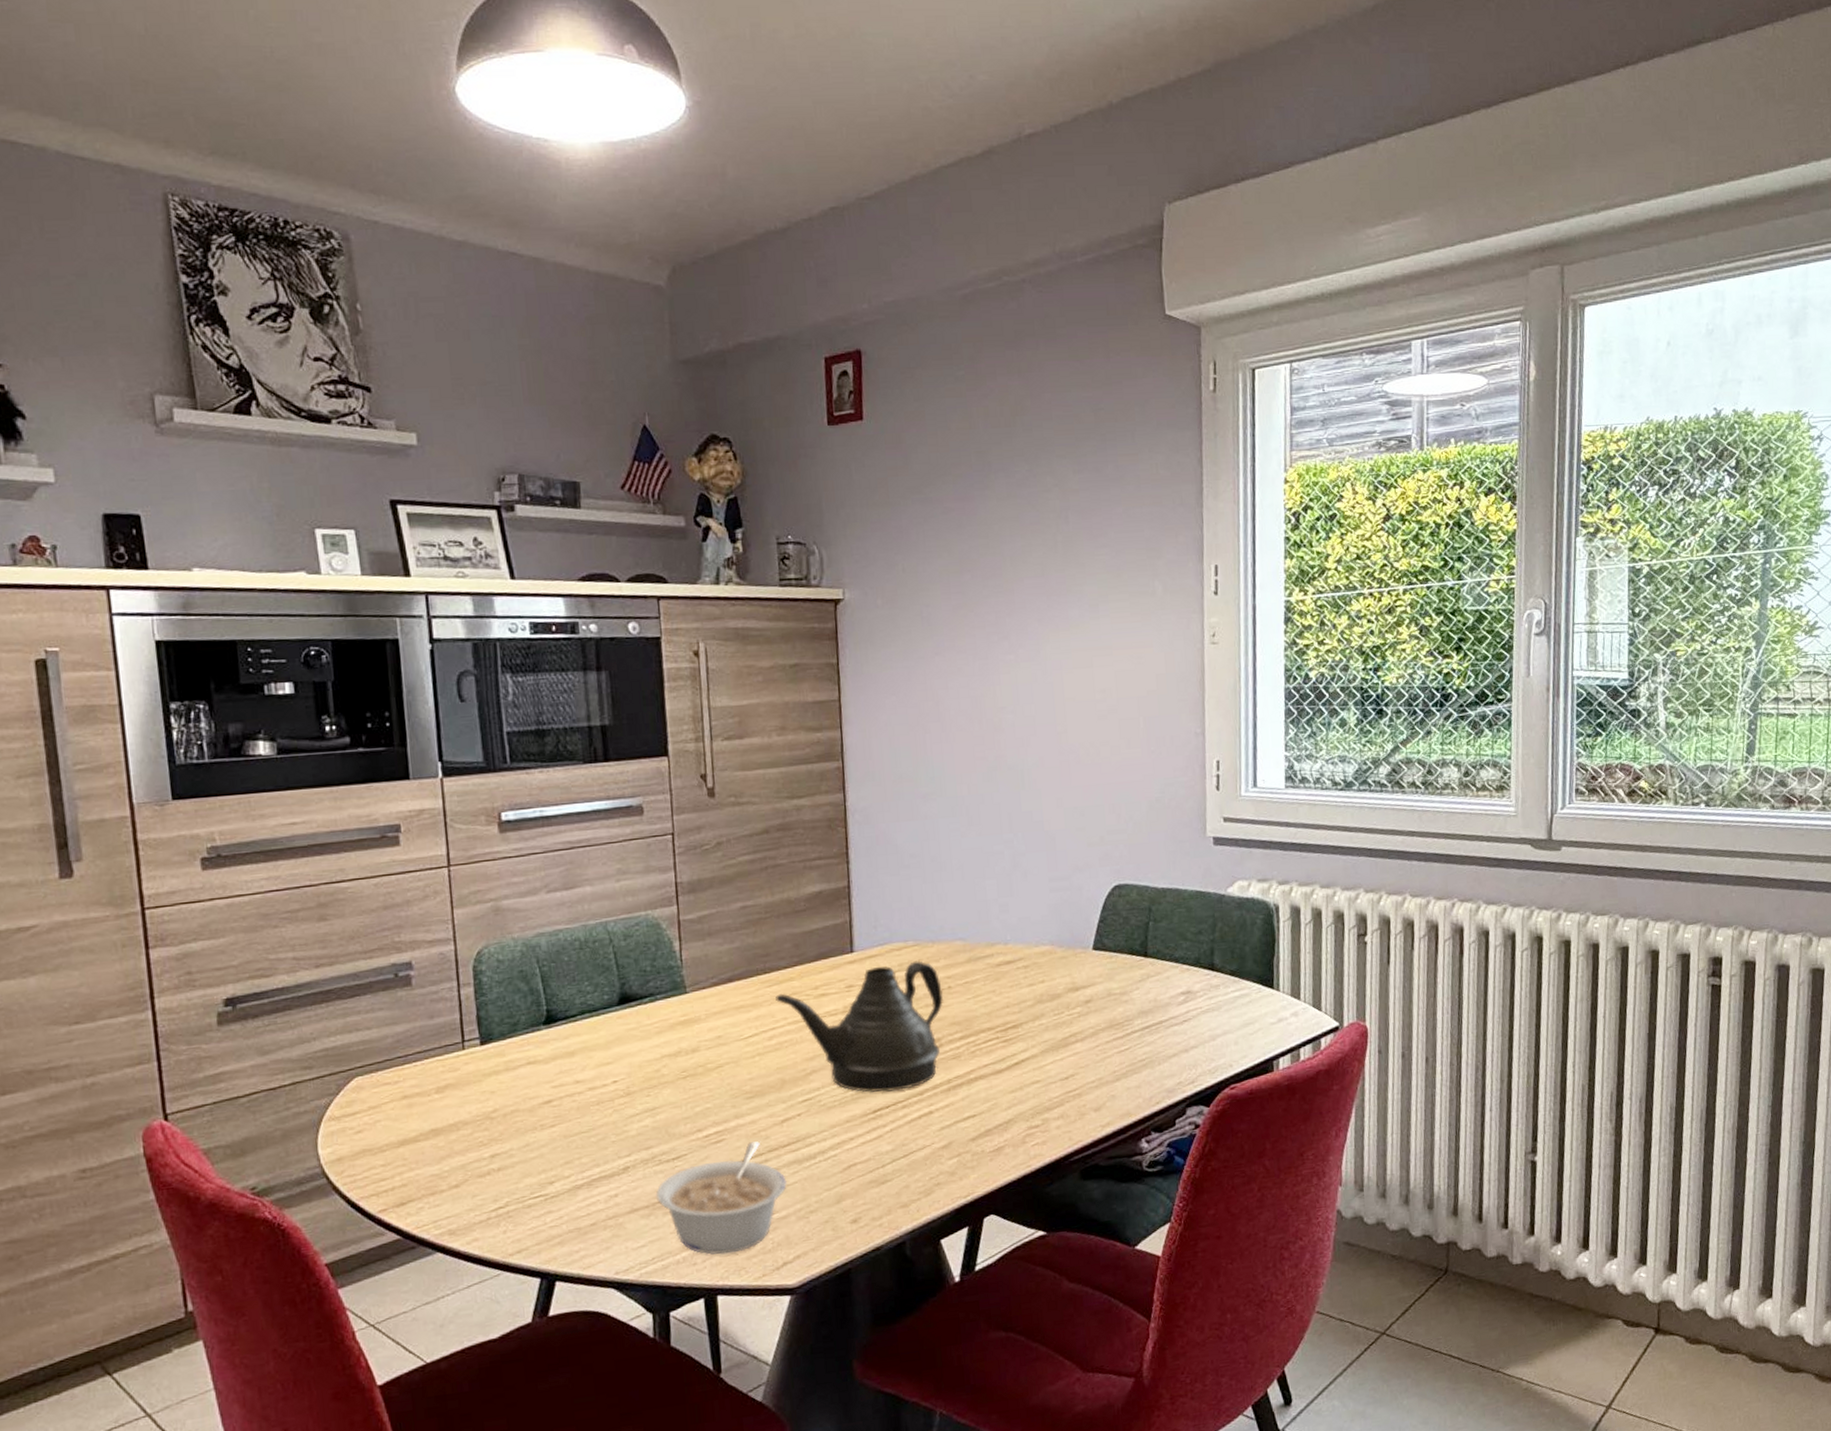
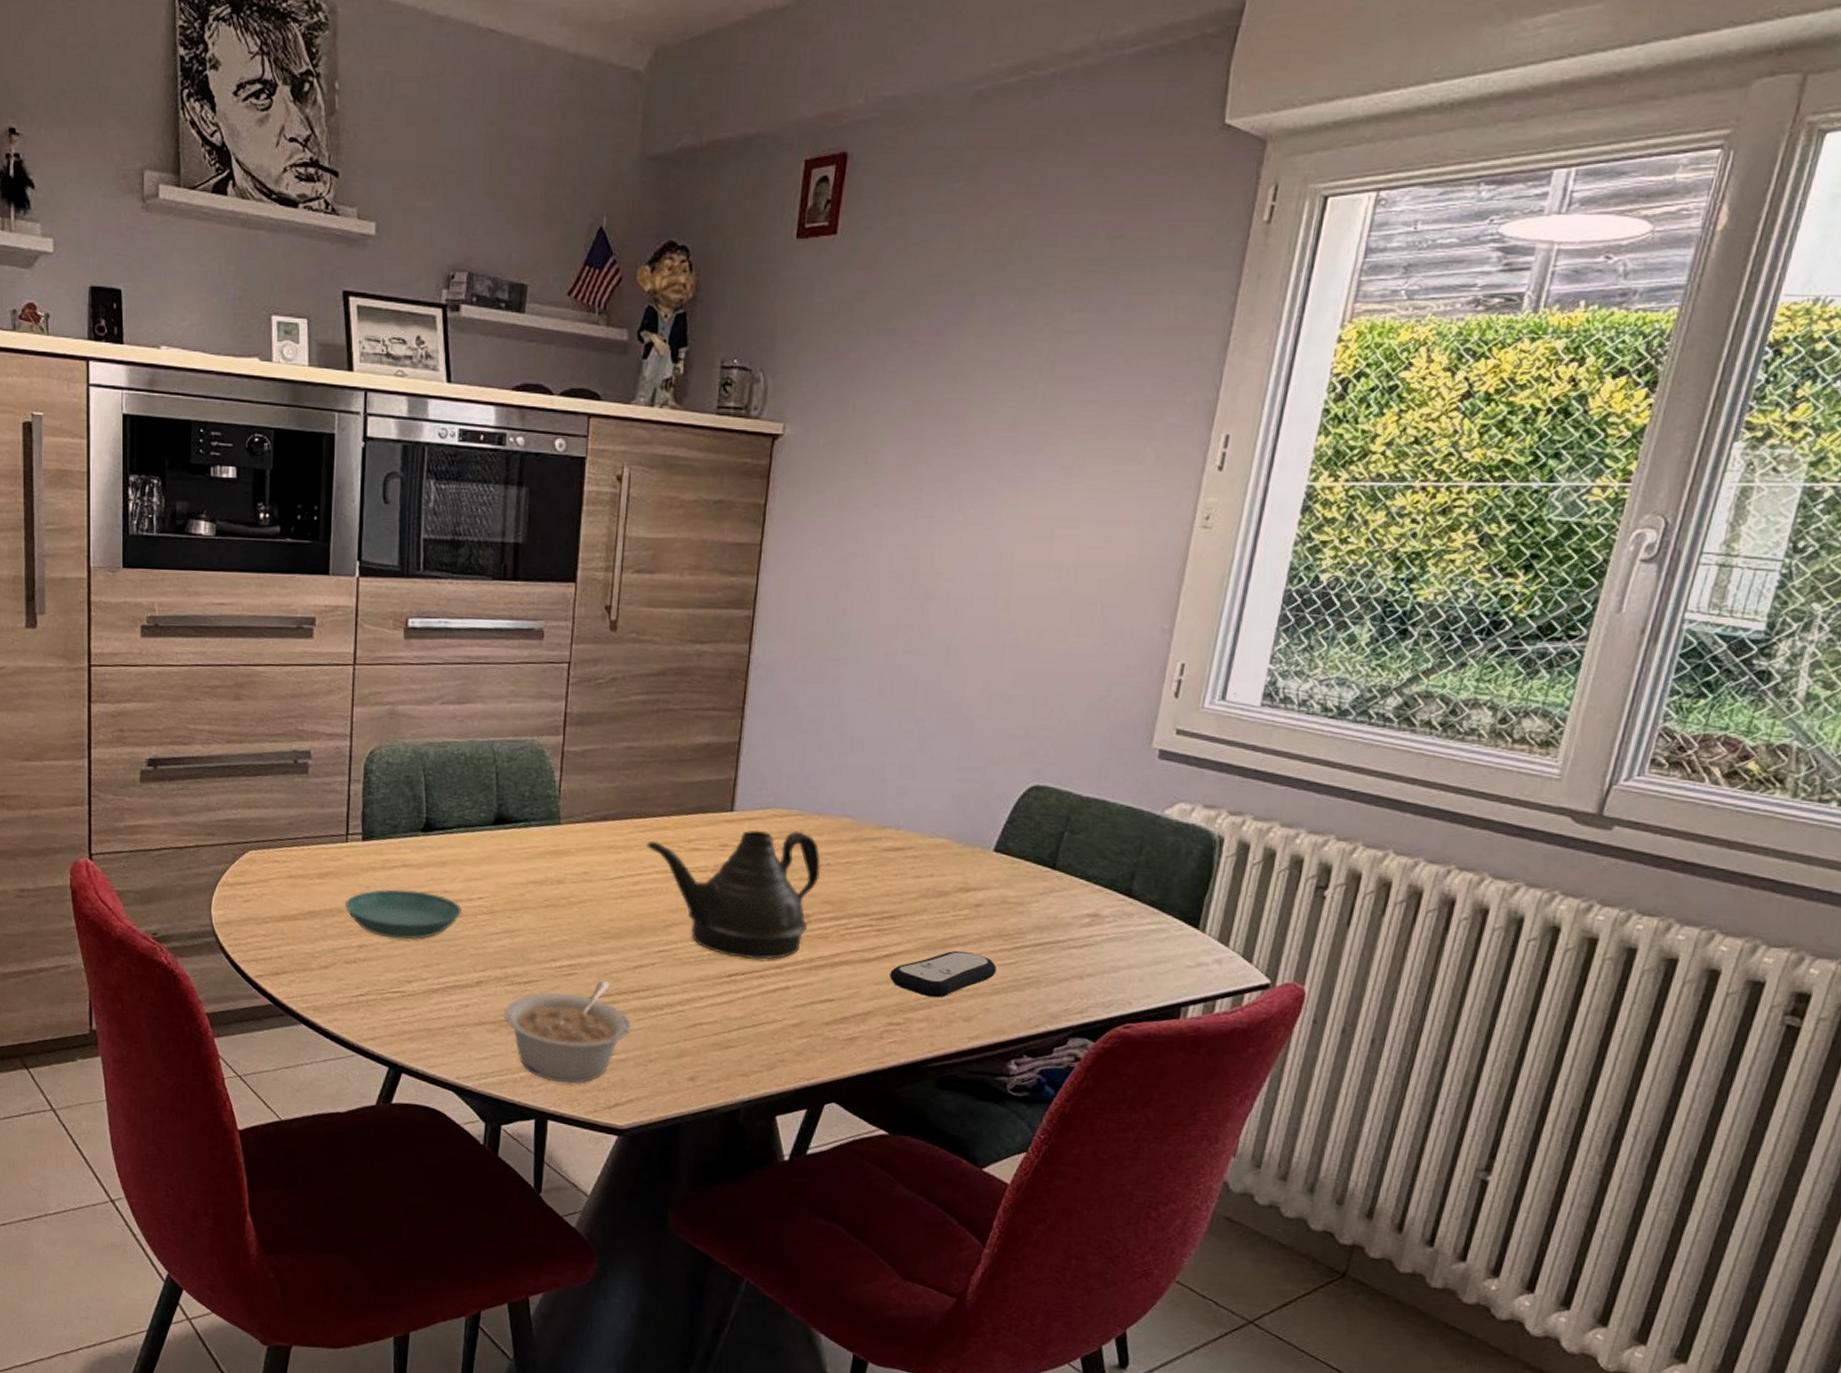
saucer: none [469,1086,598,1141] -> present [344,889,463,940]
remote control: none [1022,1046,1115,1095] -> present [889,950,997,998]

